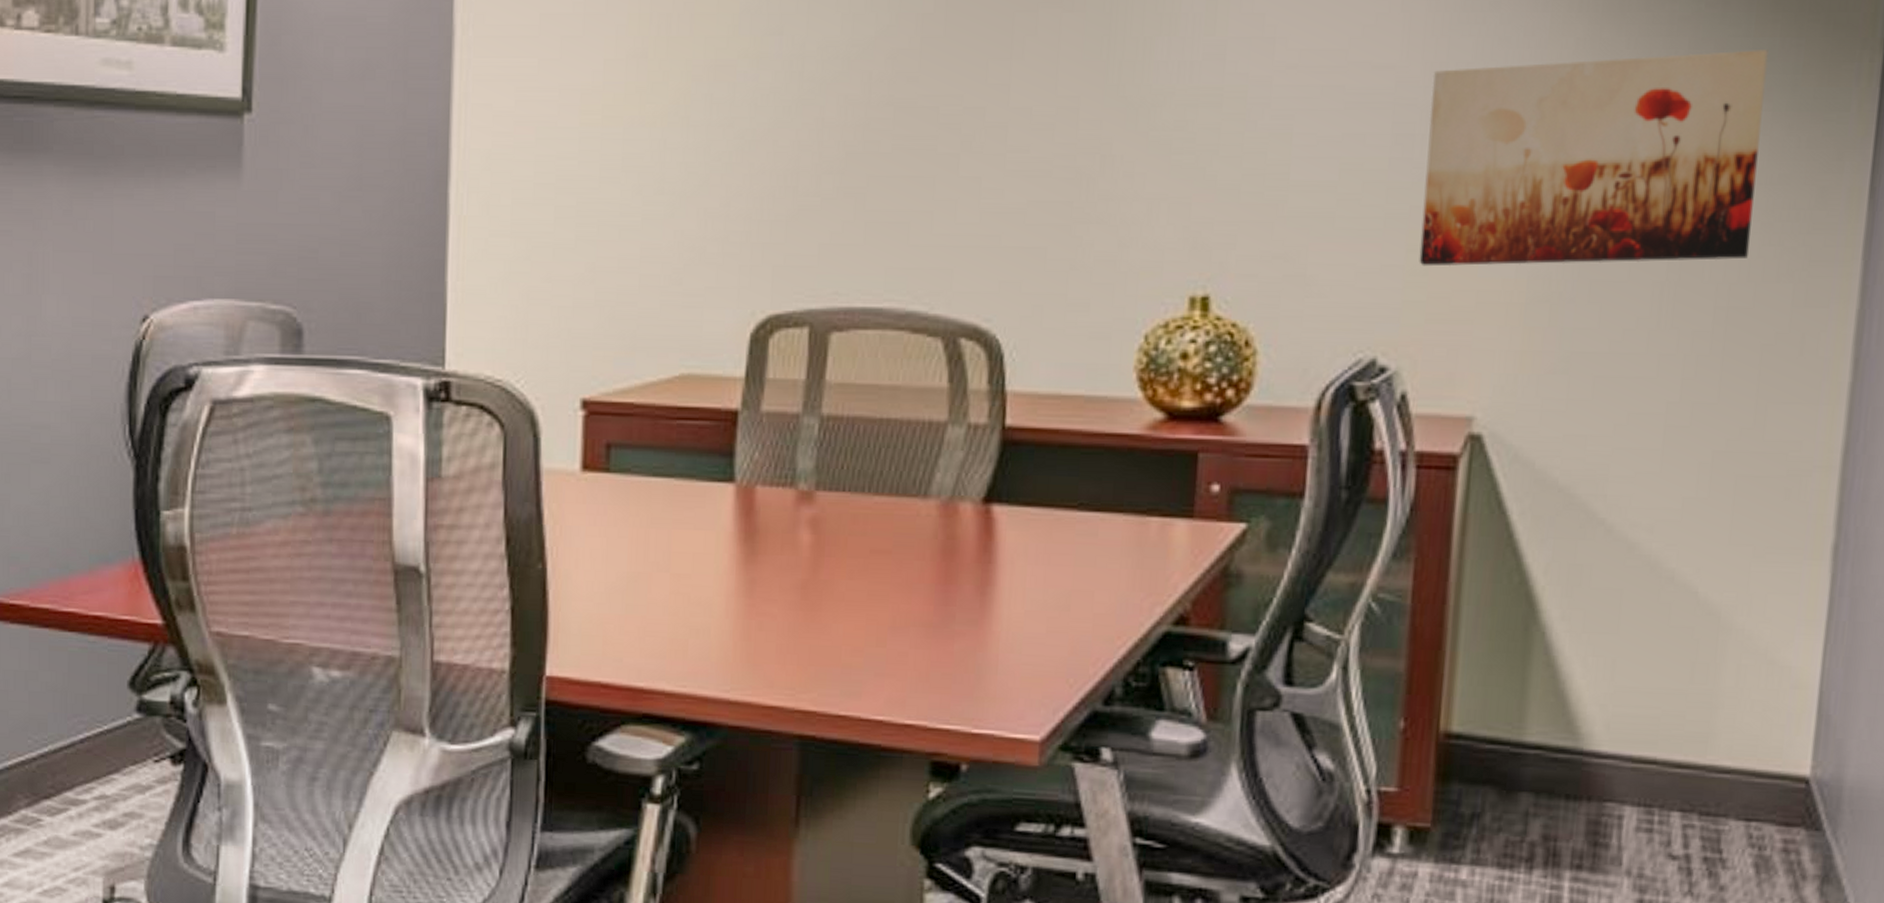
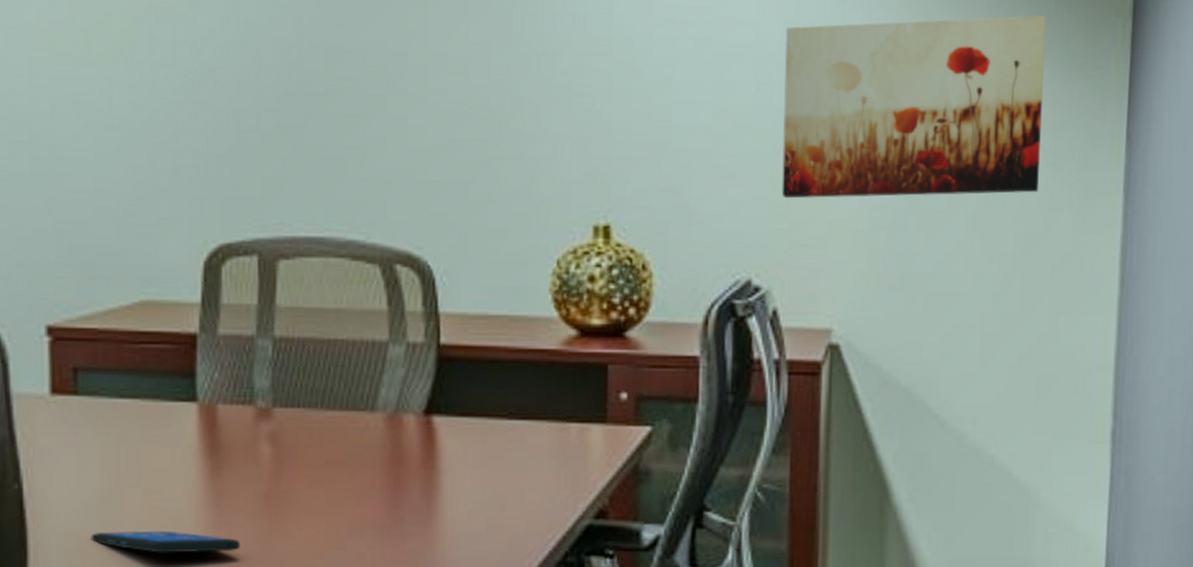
smartphone: none [614,617,772,645] -> present [91,530,241,553]

